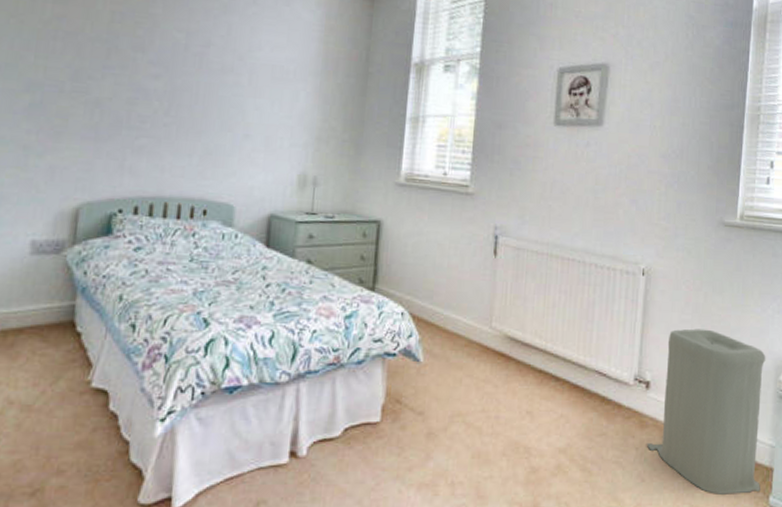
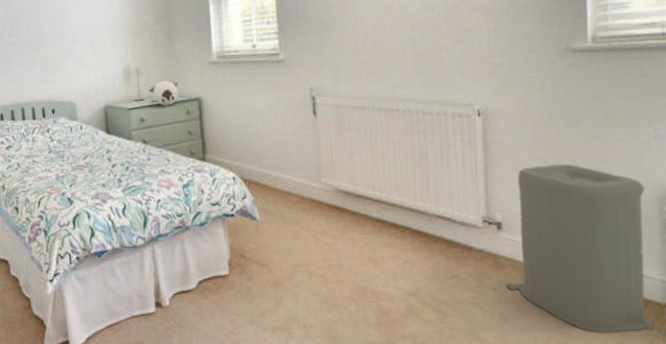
stuffed animal: none [324,195,358,225] -> present [149,80,179,107]

